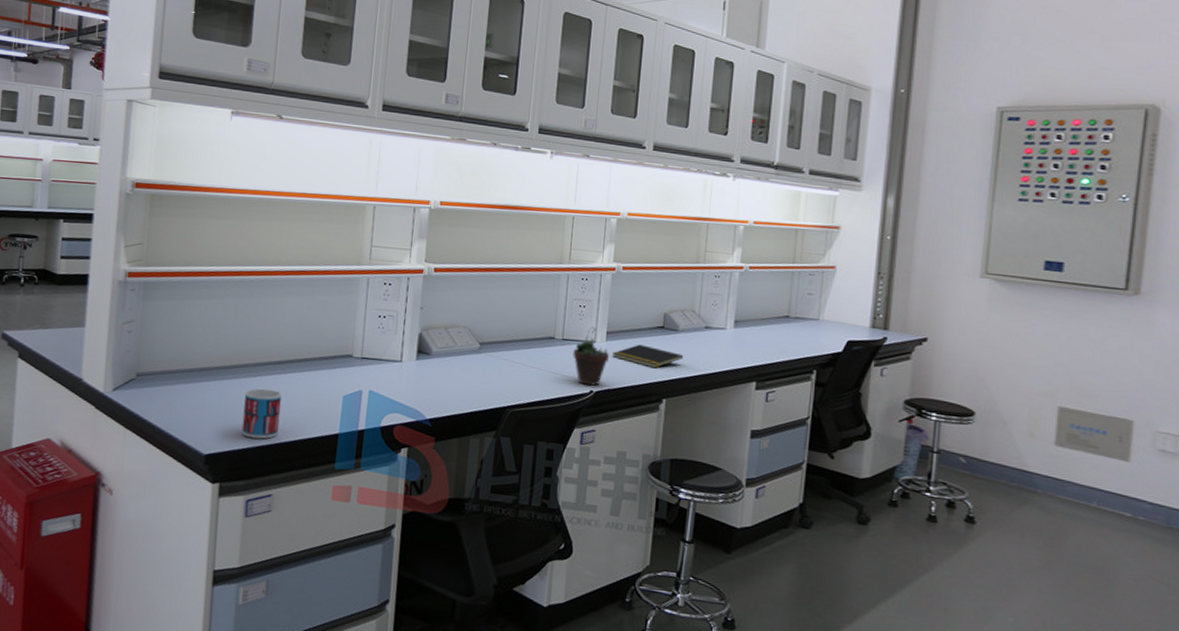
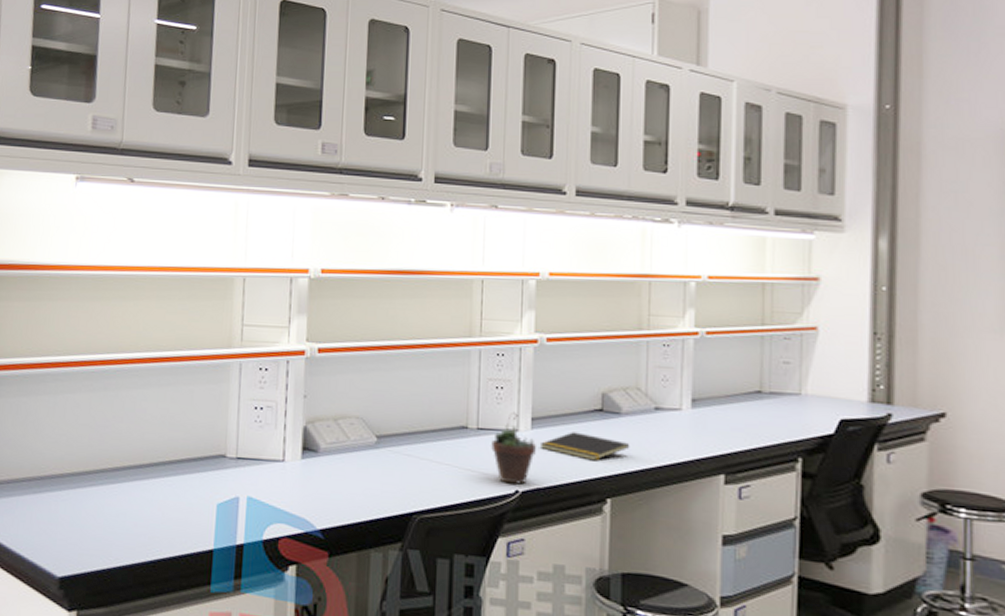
mug: present [241,388,282,439] -> none [100,497,145,558]

